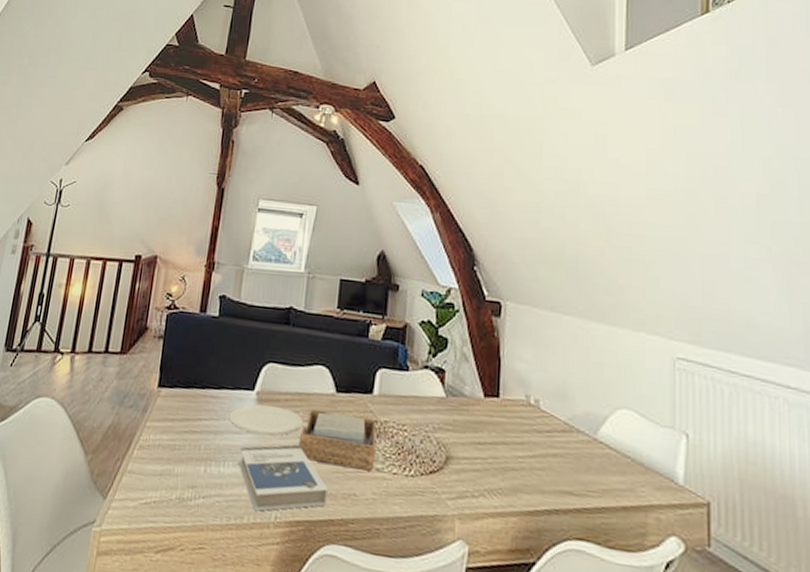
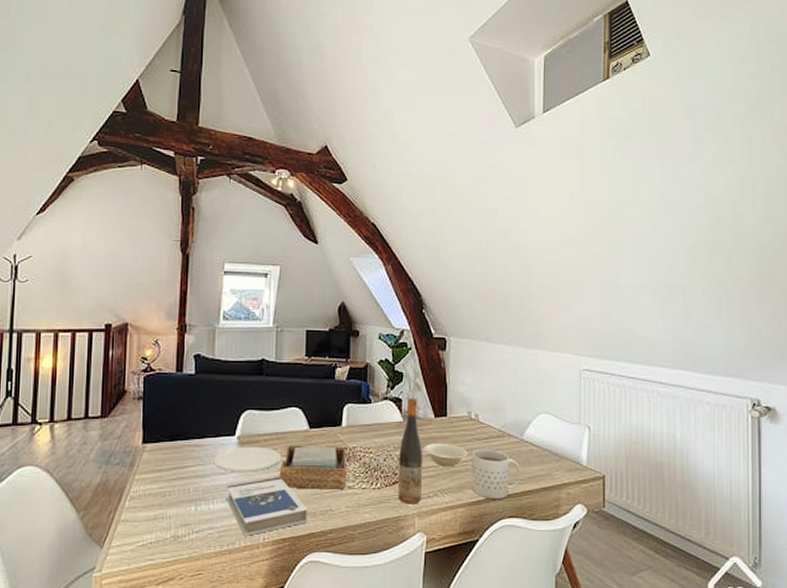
wine bottle: none [435,369,469,503] -> present [398,397,423,504]
bowl: none [469,428,524,462] -> present [423,442,468,467]
mug: none [528,444,593,513] -> present [471,449,521,499]

